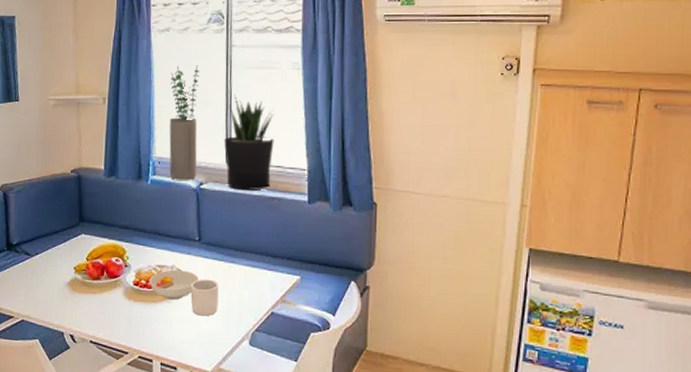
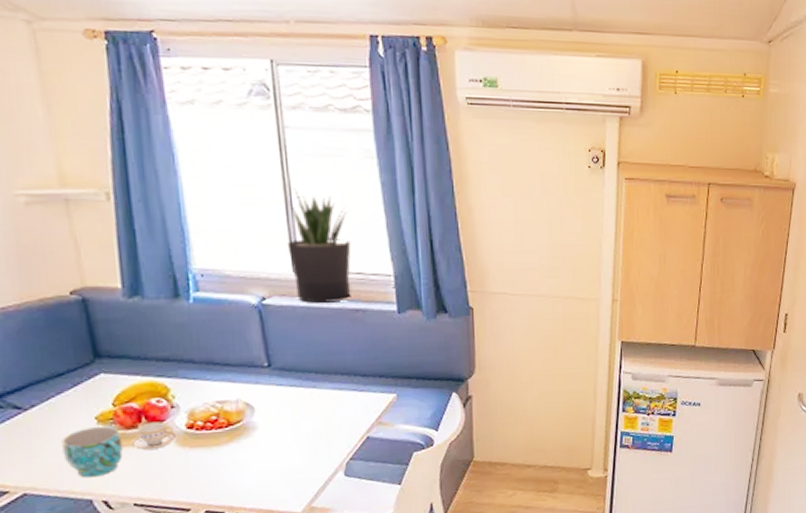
cup: none [50,274,90,315] -> present [61,425,124,478]
teacup: none [94,276,126,300] -> present [131,421,177,451]
bowl: present [149,269,198,300] -> none [207,403,273,440]
vase: present [169,65,200,181] -> none [203,150,256,296]
mug: present [190,279,219,316] -> none [264,410,302,453]

